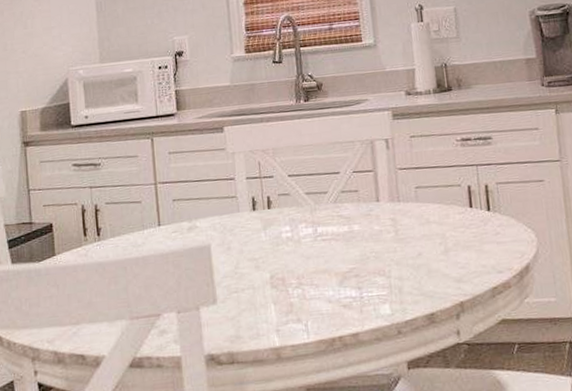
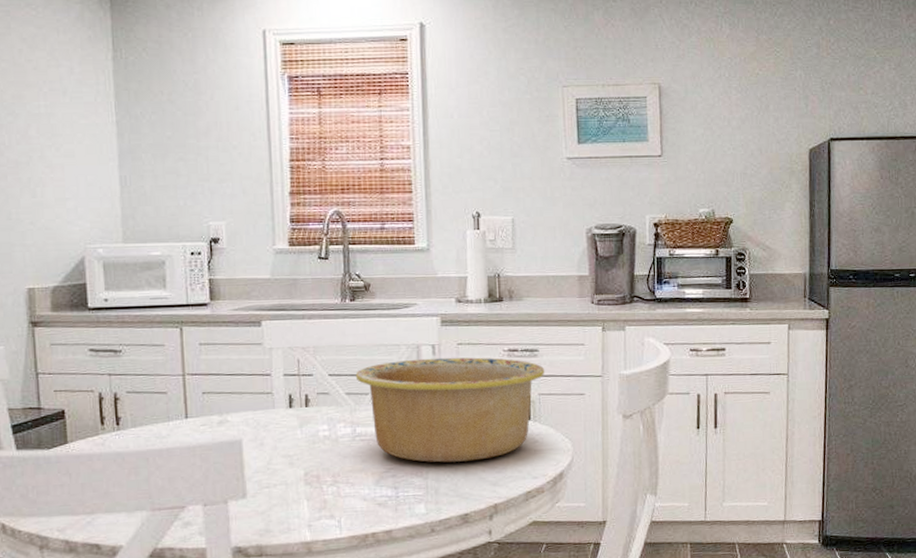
bowl: none [313,148,501,260] -> present [355,357,545,463]

